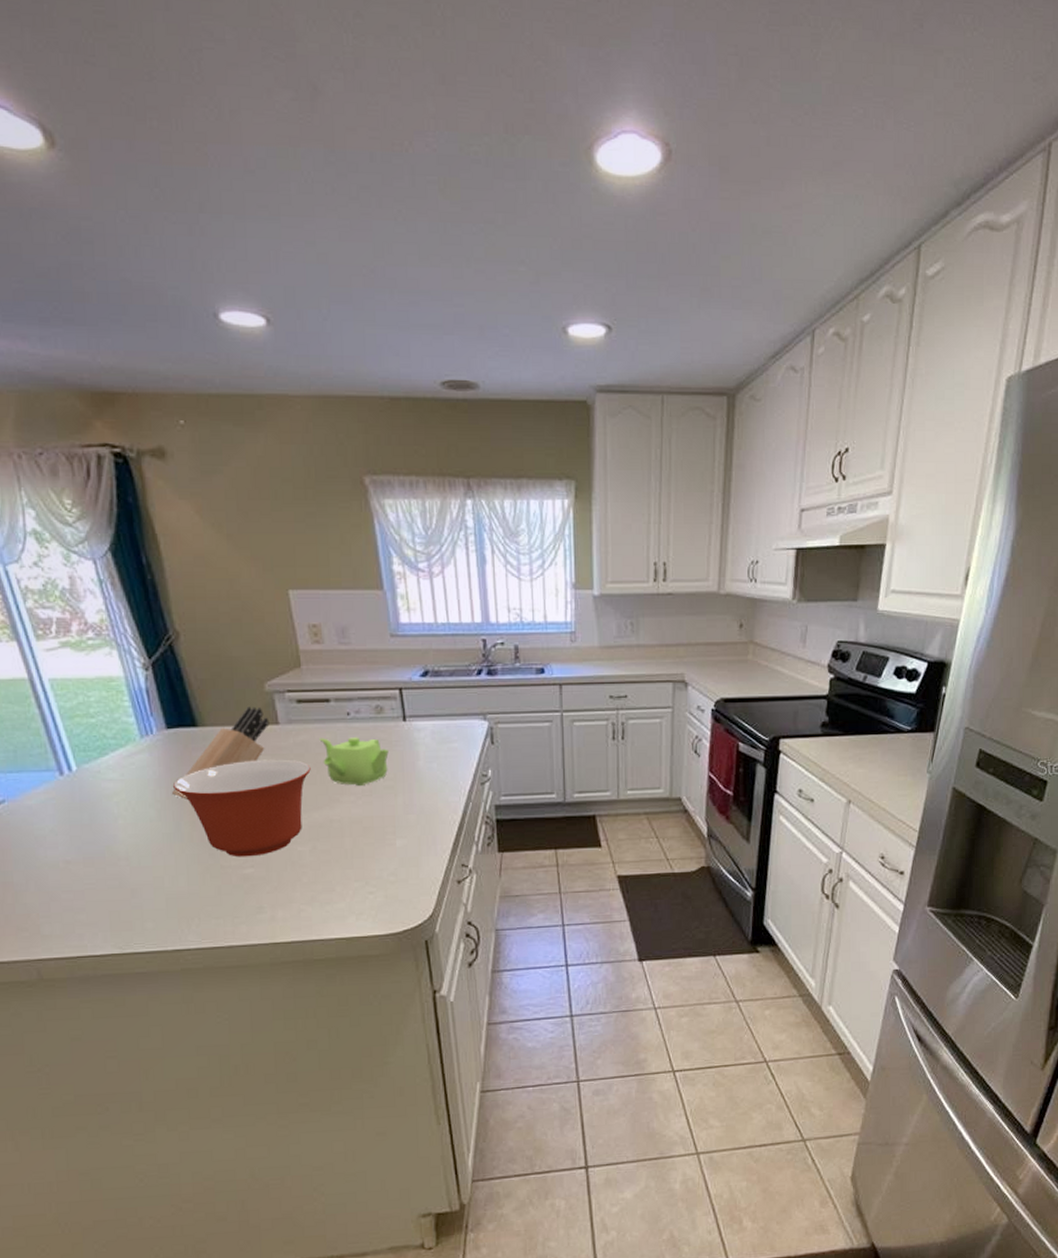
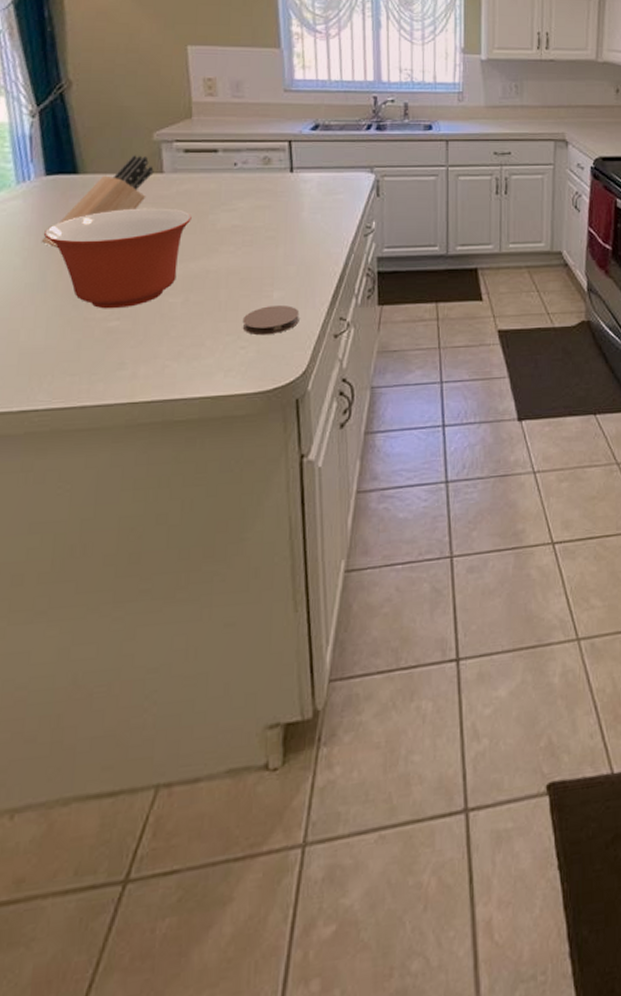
teapot: present [319,737,389,787] -> none [203,187,273,237]
coaster: none [369,853,423,882] -> present [242,306,300,336]

